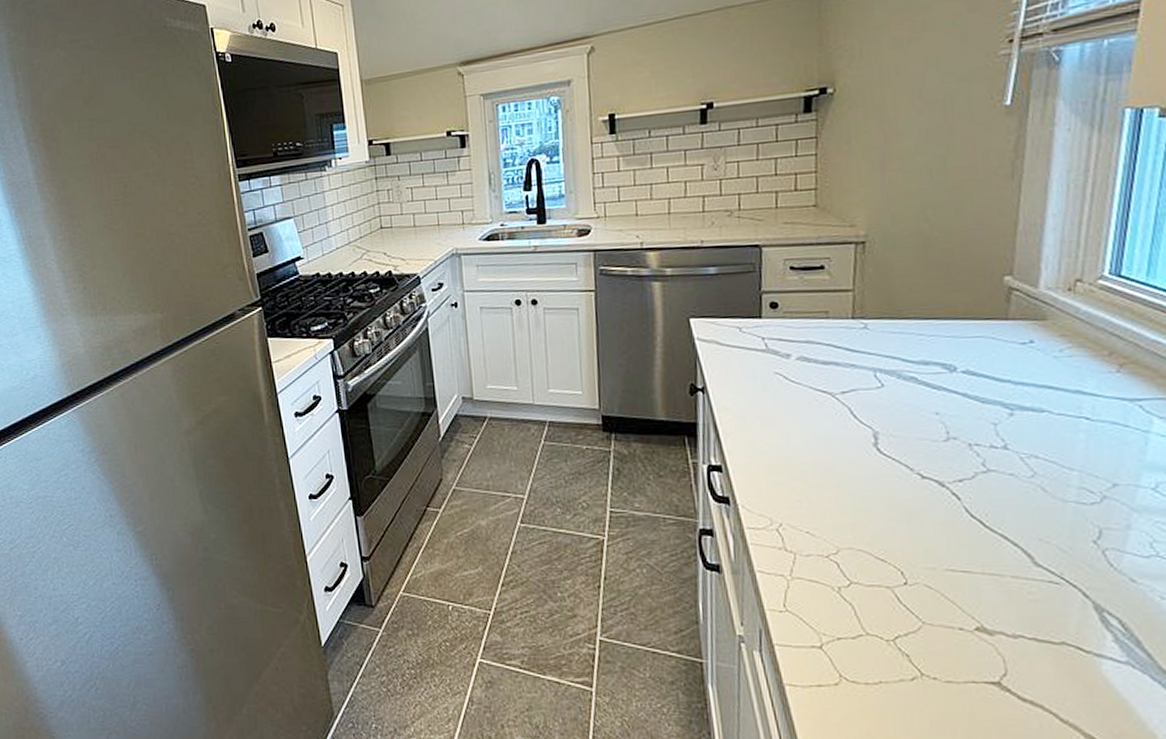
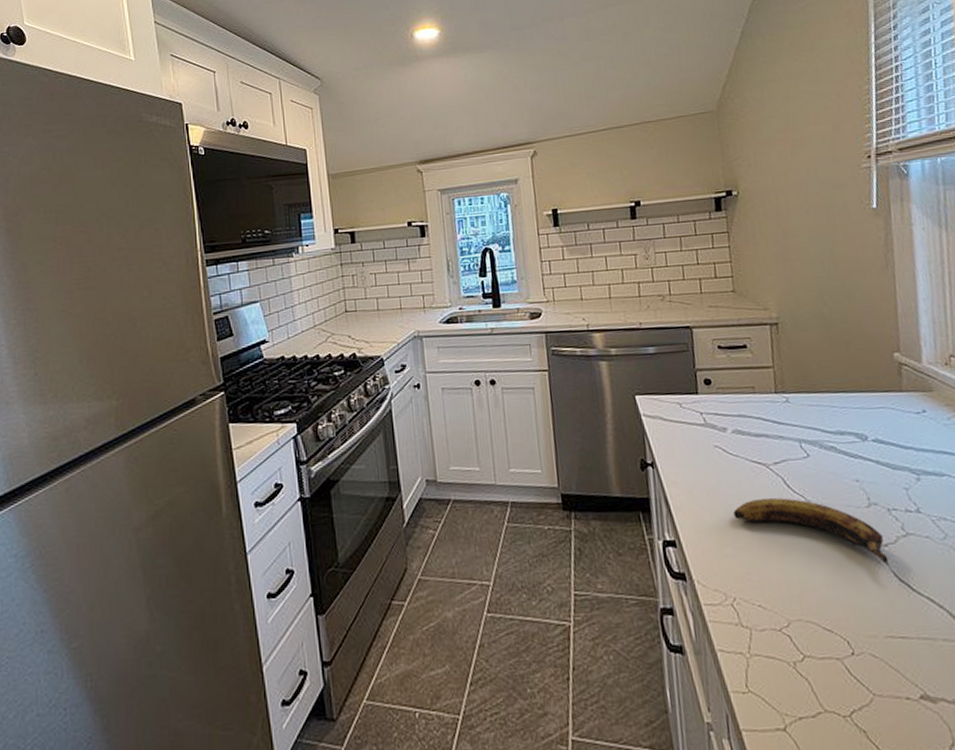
banana: none [788,427,962,498] -> present [733,497,889,563]

